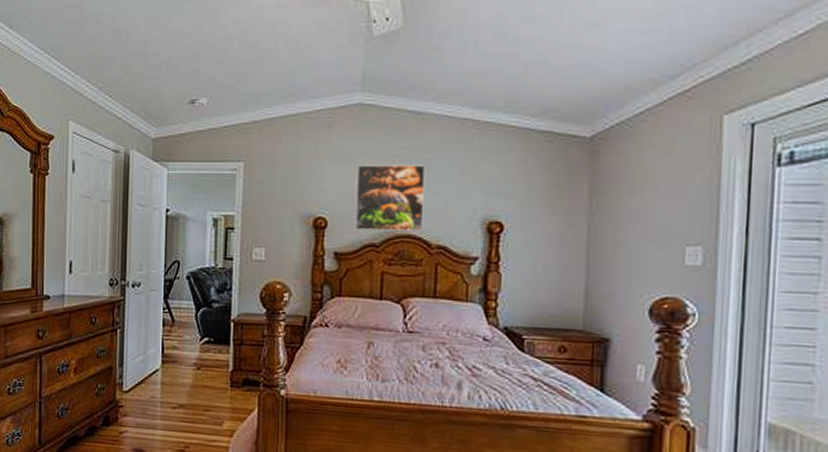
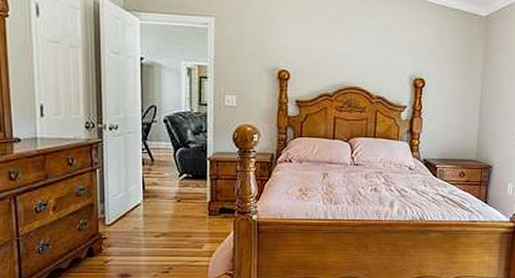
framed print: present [354,165,426,231] -> none [312,26,369,84]

